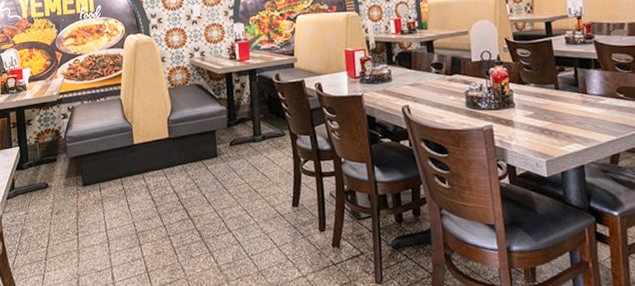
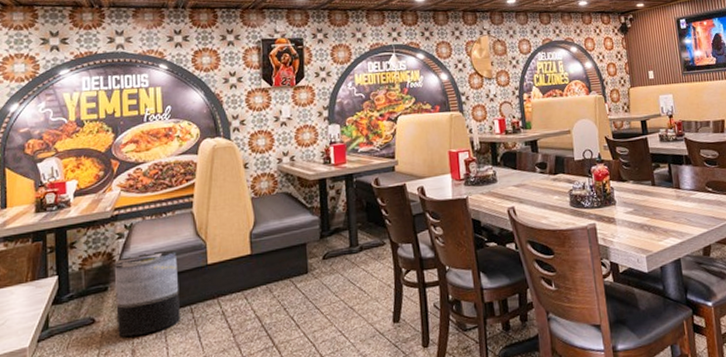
trash can: none [60,130,113,200] -> present [114,250,180,337]

